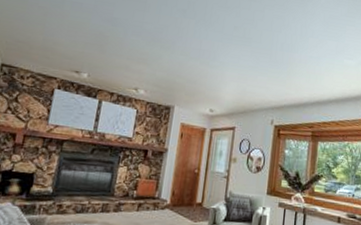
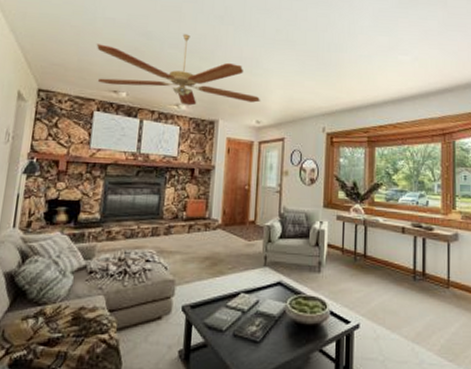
ceiling fan: none [60,23,215,93] -> present [96,34,260,106]

